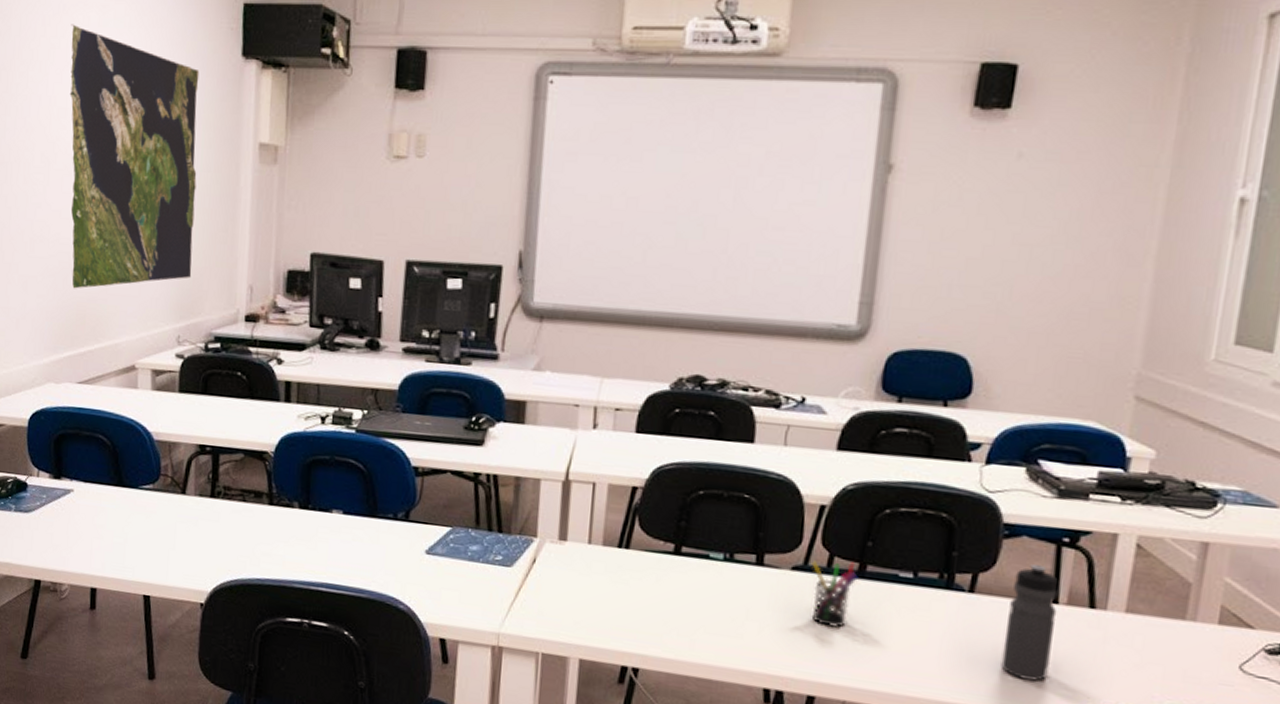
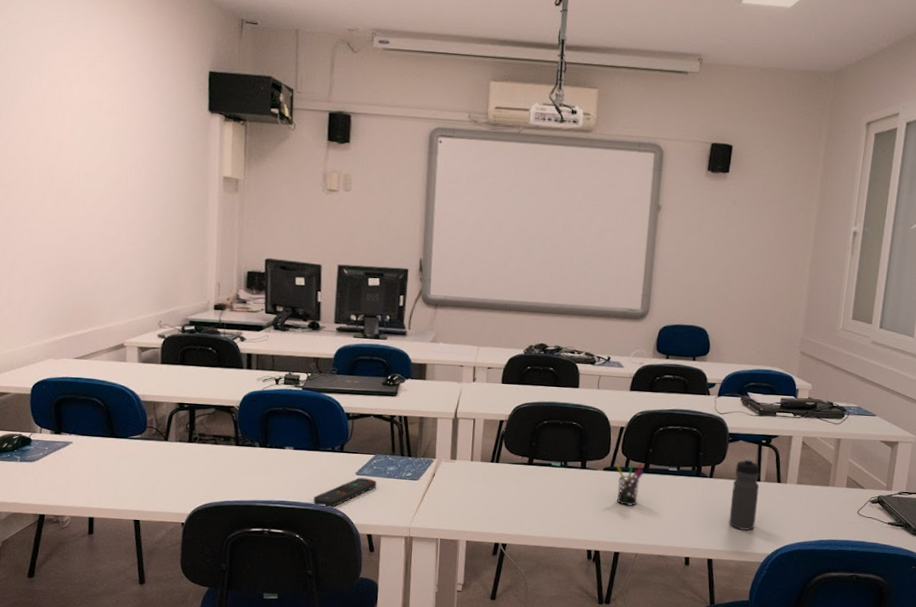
world map: present [69,24,200,289] -> none [63,78,174,285]
remote control: none [368,557,454,597] -> present [314,477,377,508]

